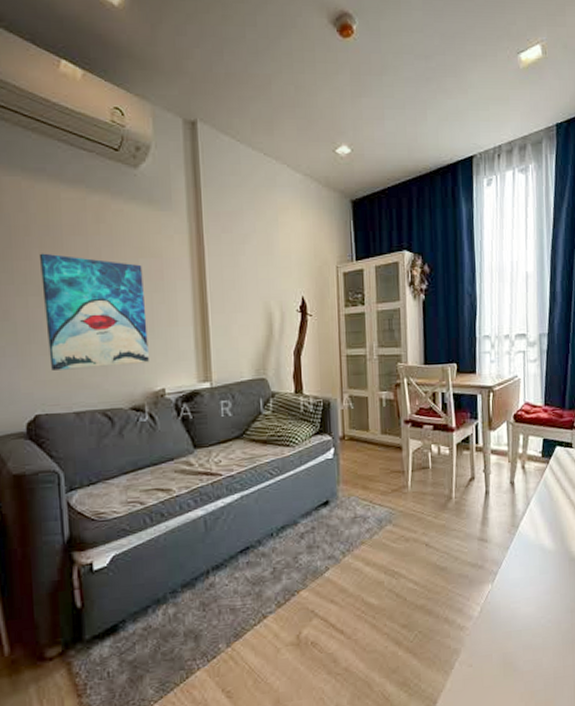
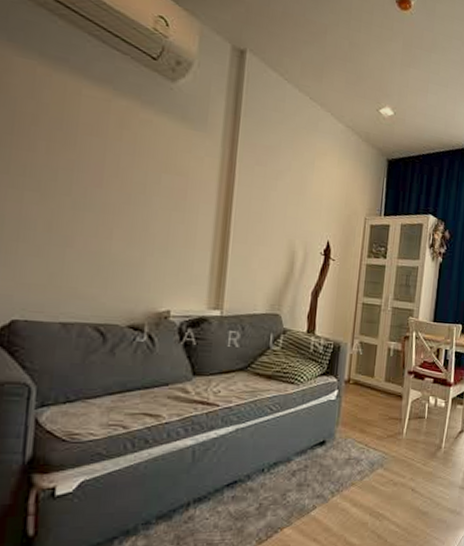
wall art: present [39,253,149,370] -> none [39,147,165,282]

